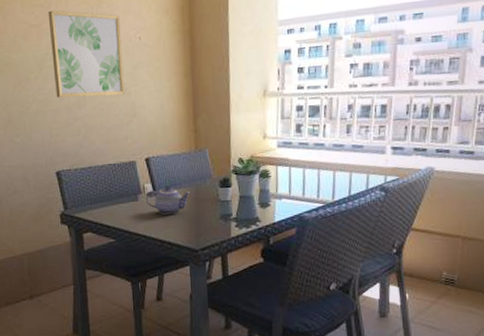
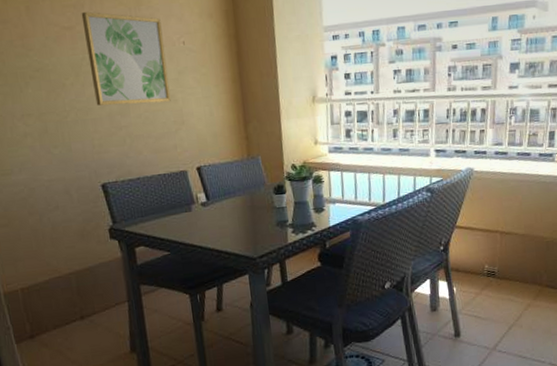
teapot: present [145,185,191,215] -> none [199,194,246,224]

